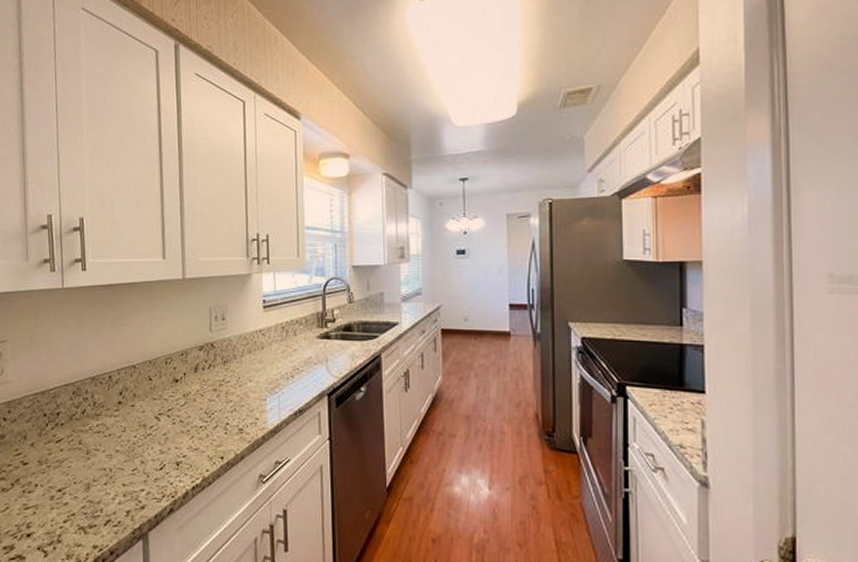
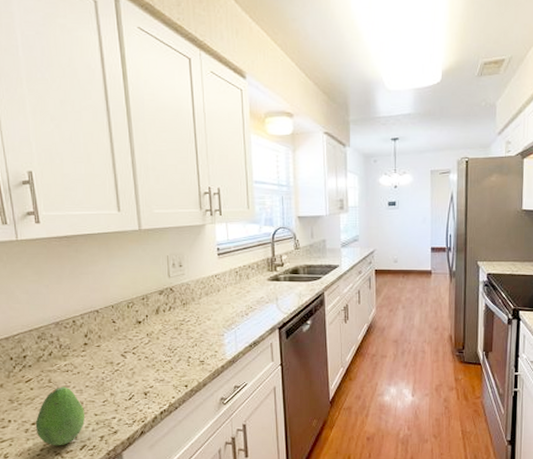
fruit: none [61,449,113,519] -> present [35,386,86,446]

